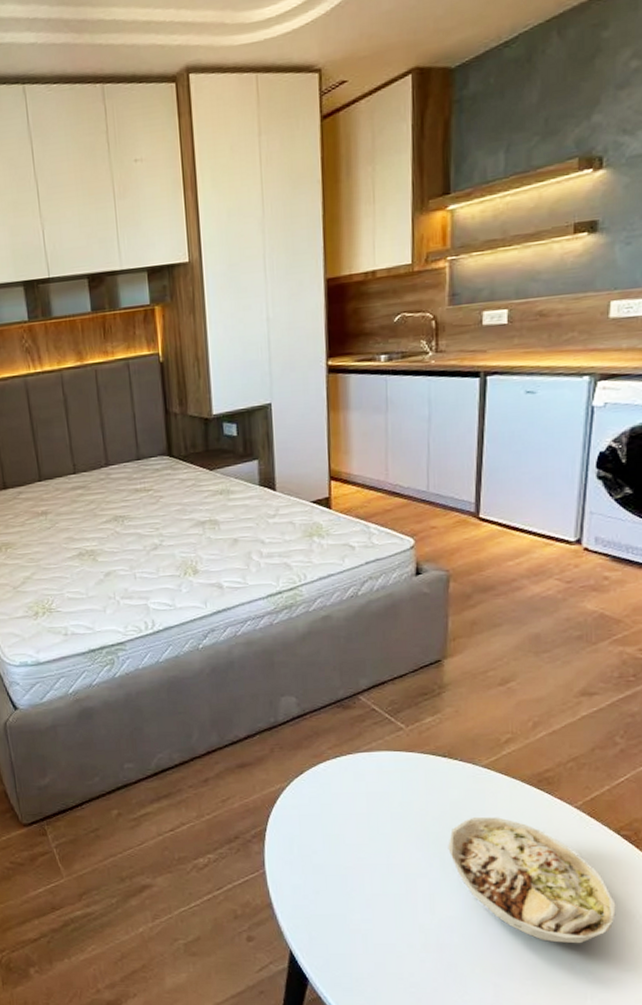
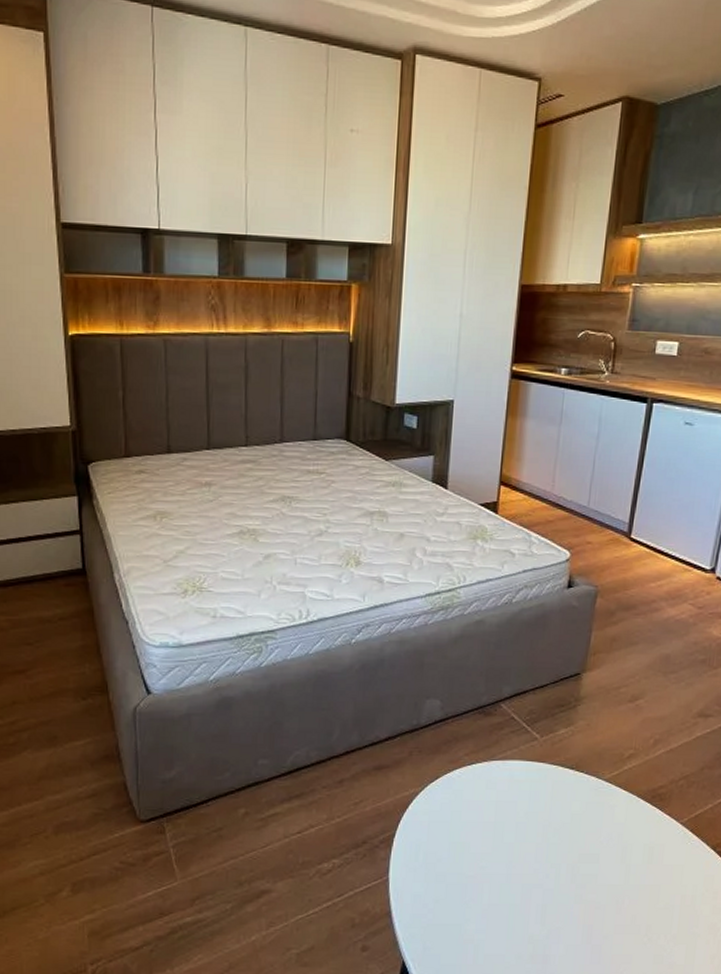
bowl: present [448,816,616,944] -> none [564,829,705,956]

